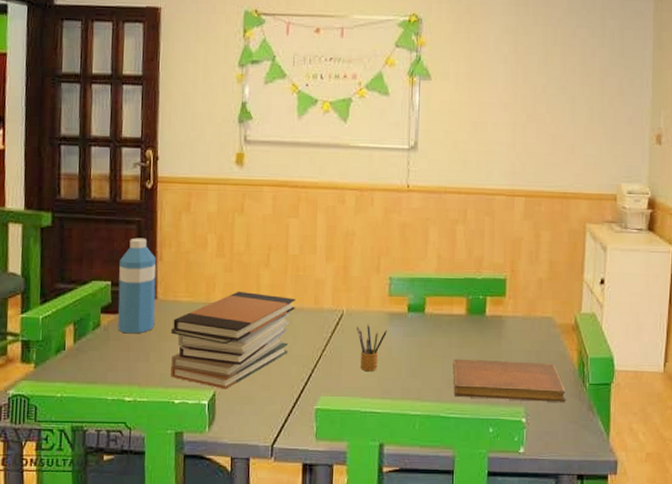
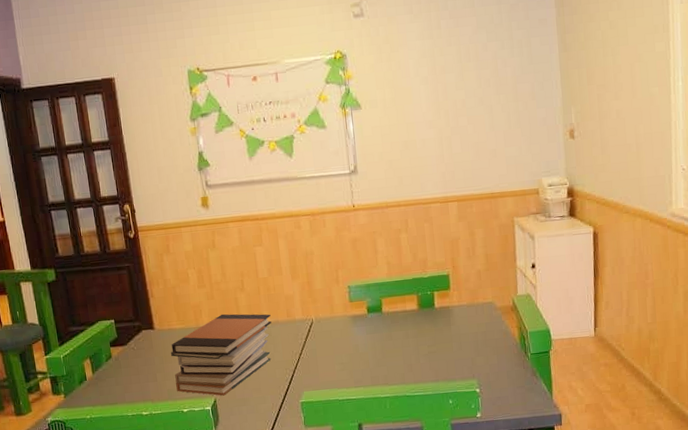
water bottle: present [118,238,157,334] -> none [118,280,157,361]
pencil box: present [357,324,387,371] -> none [326,327,352,366]
notebook: present [453,358,566,403] -> none [411,340,512,379]

